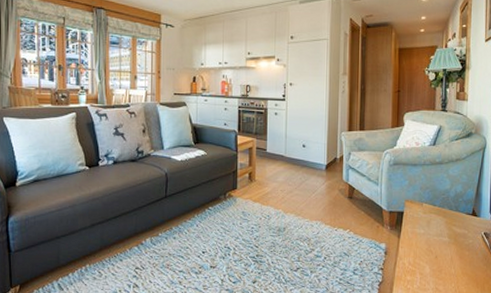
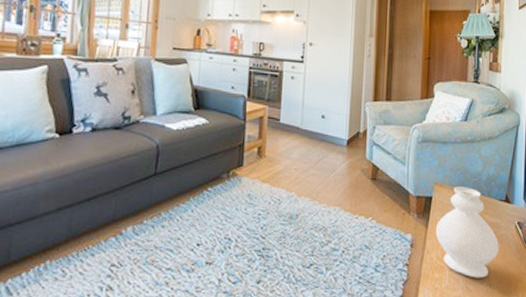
decorative vase: none [407,203,467,281] -> present [435,186,499,278]

